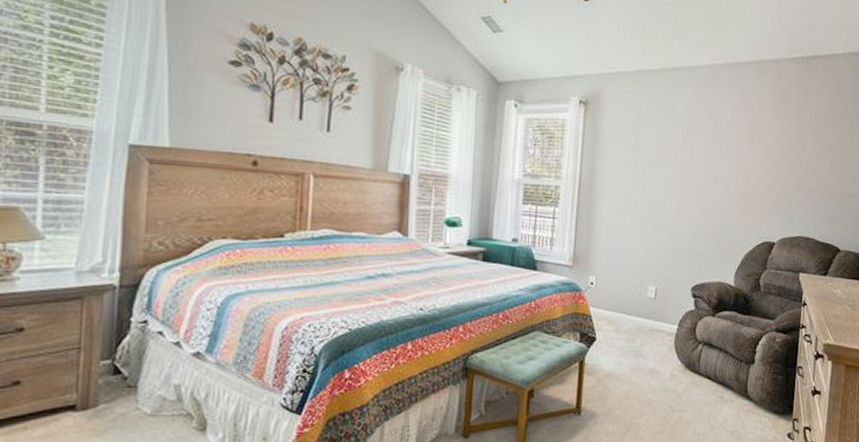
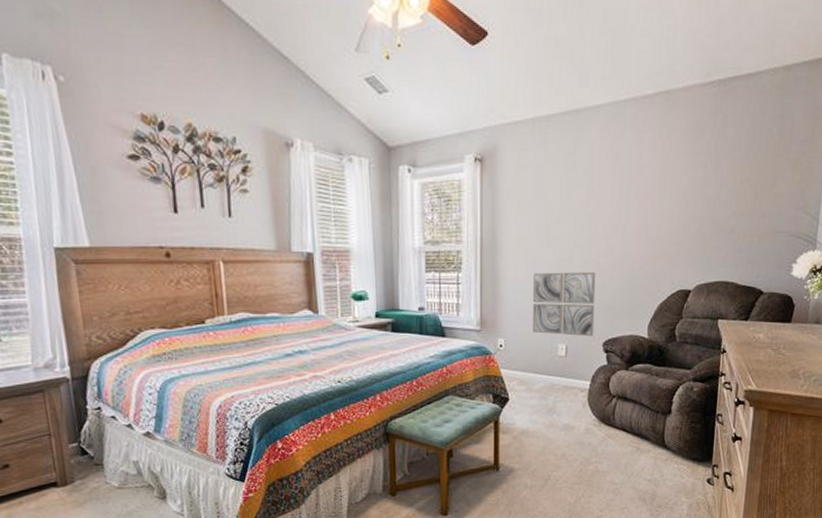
wall art: none [623,214,688,281] -> present [532,271,596,337]

